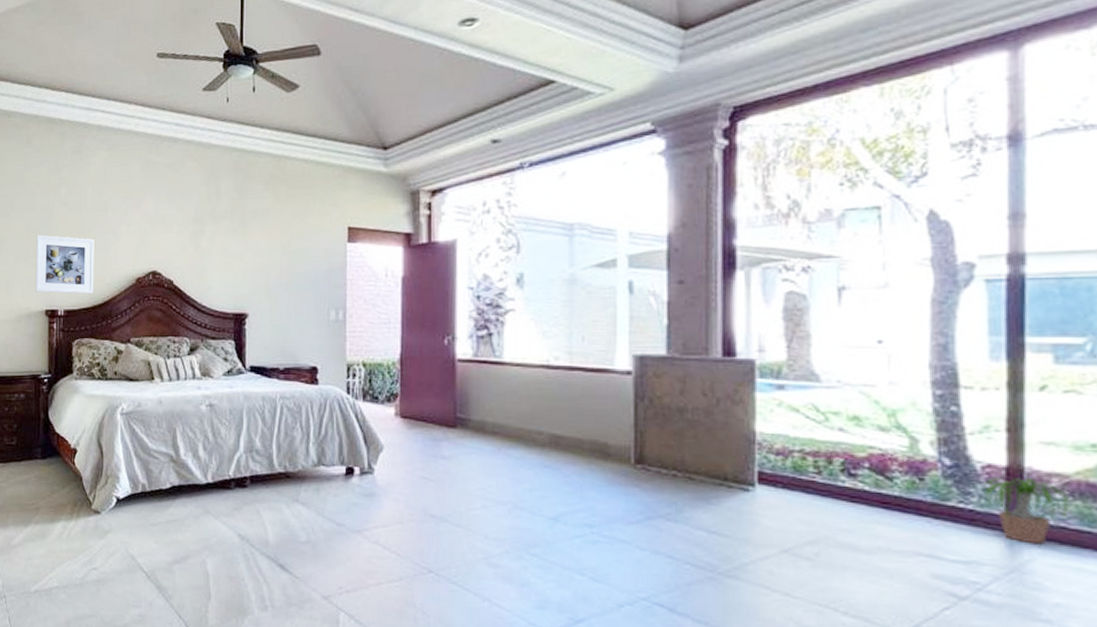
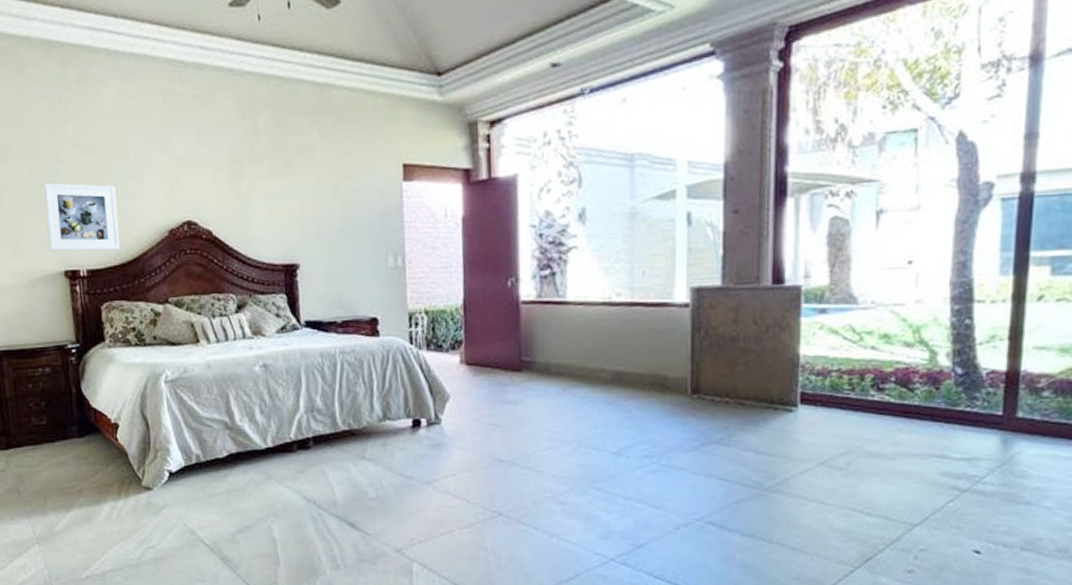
potted plant: present [979,477,1074,545] -> none [982,379,1056,438]

